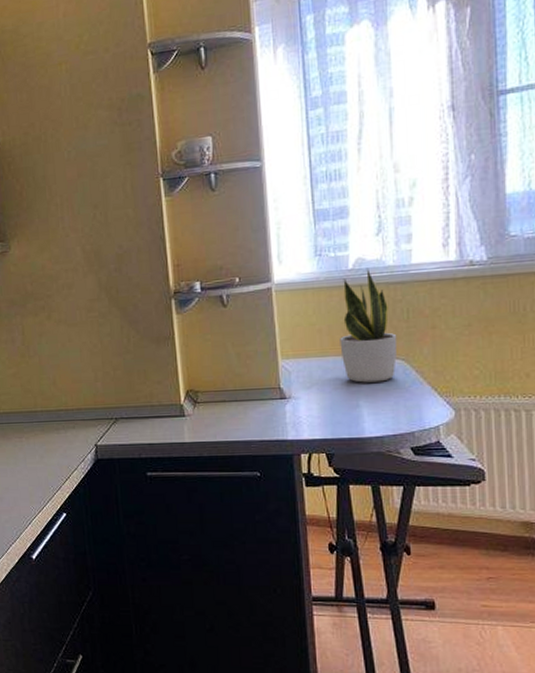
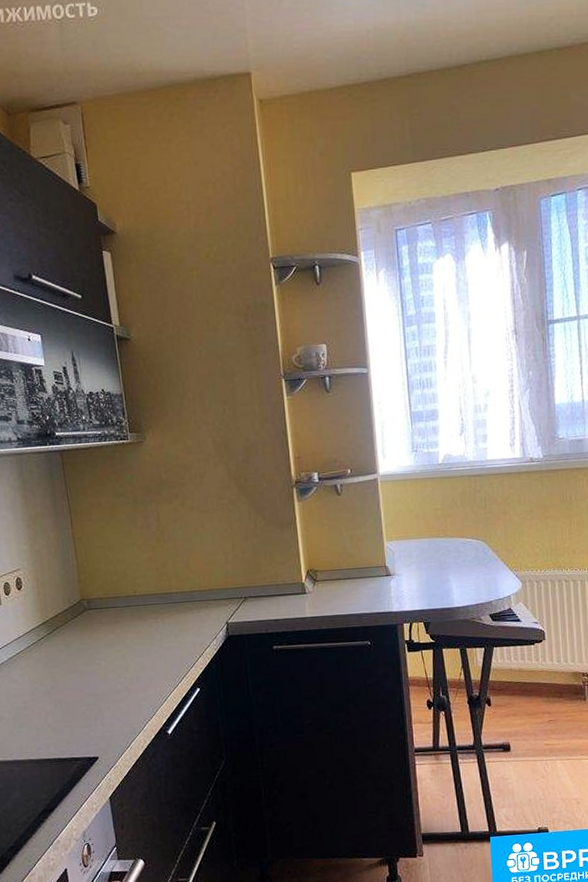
potted plant: present [340,267,398,383] -> none [433,462,478,561]

